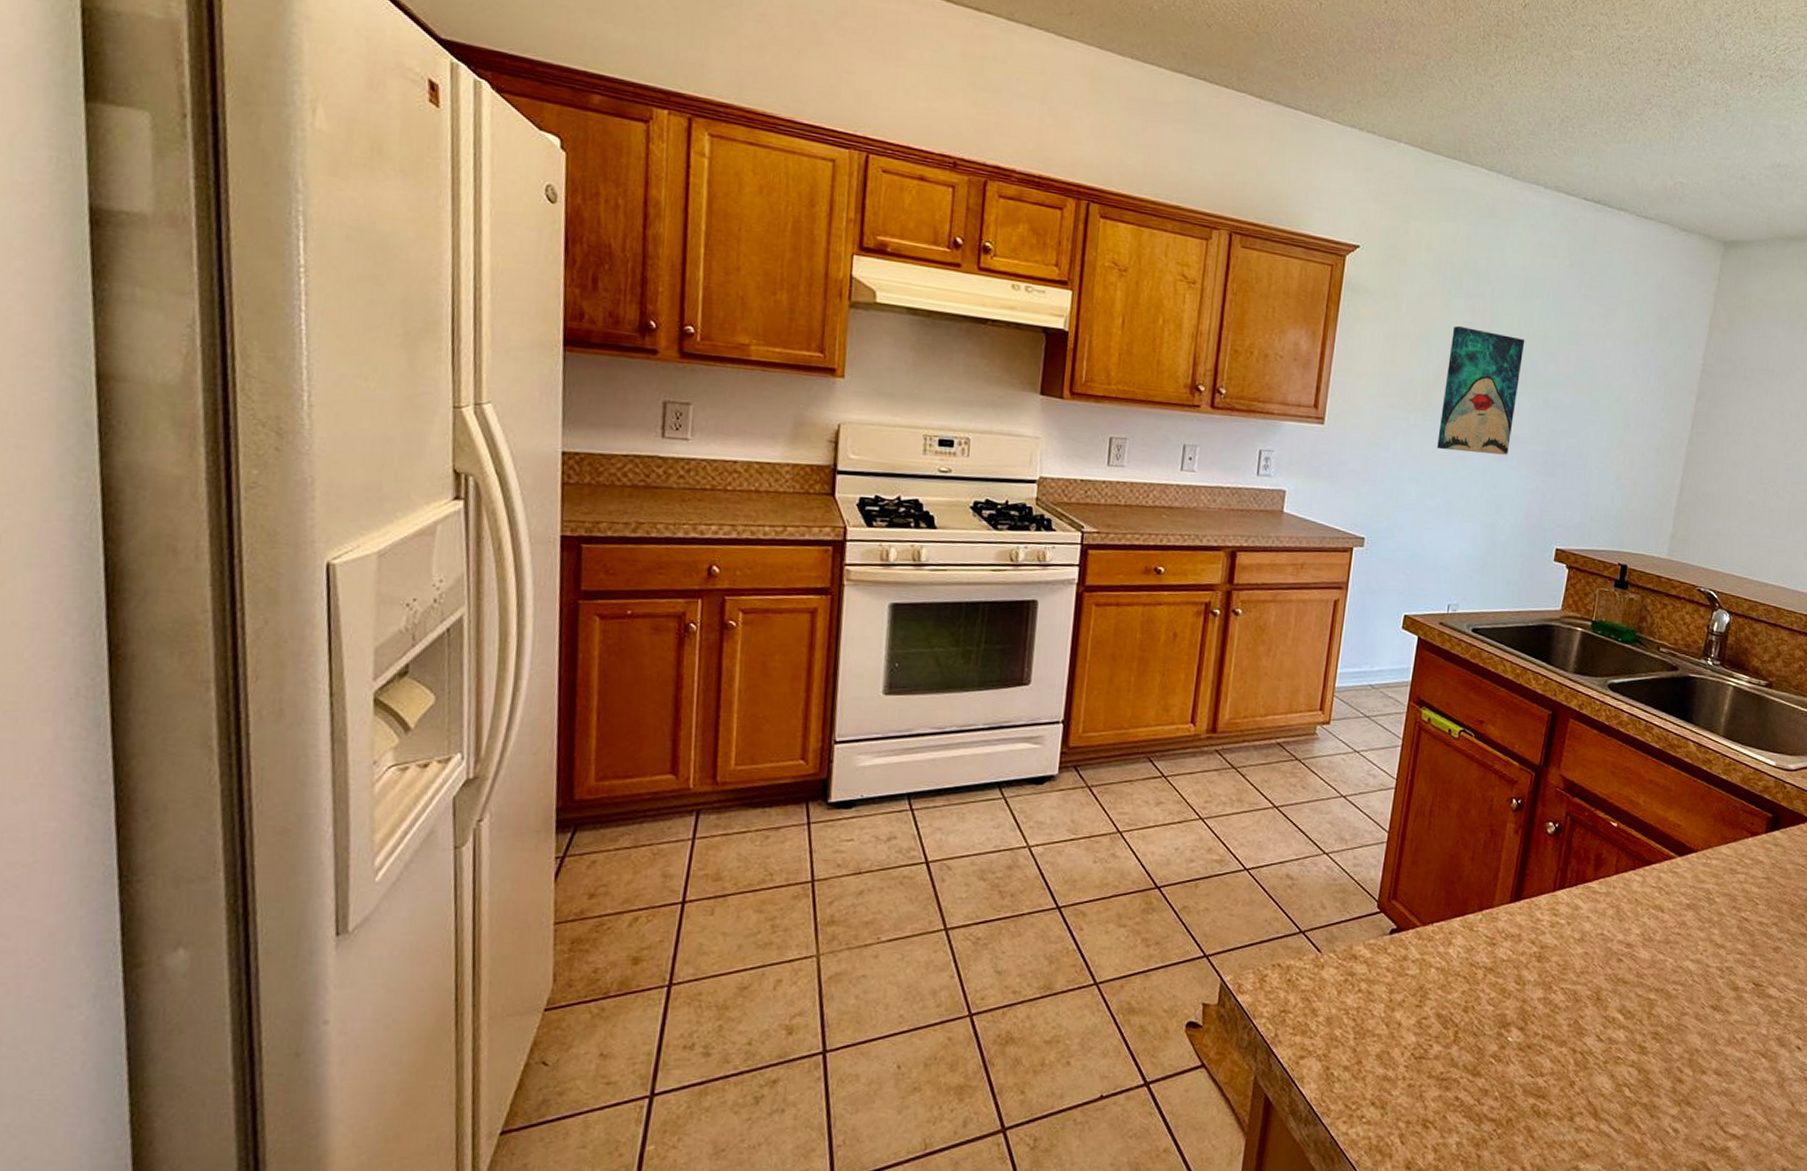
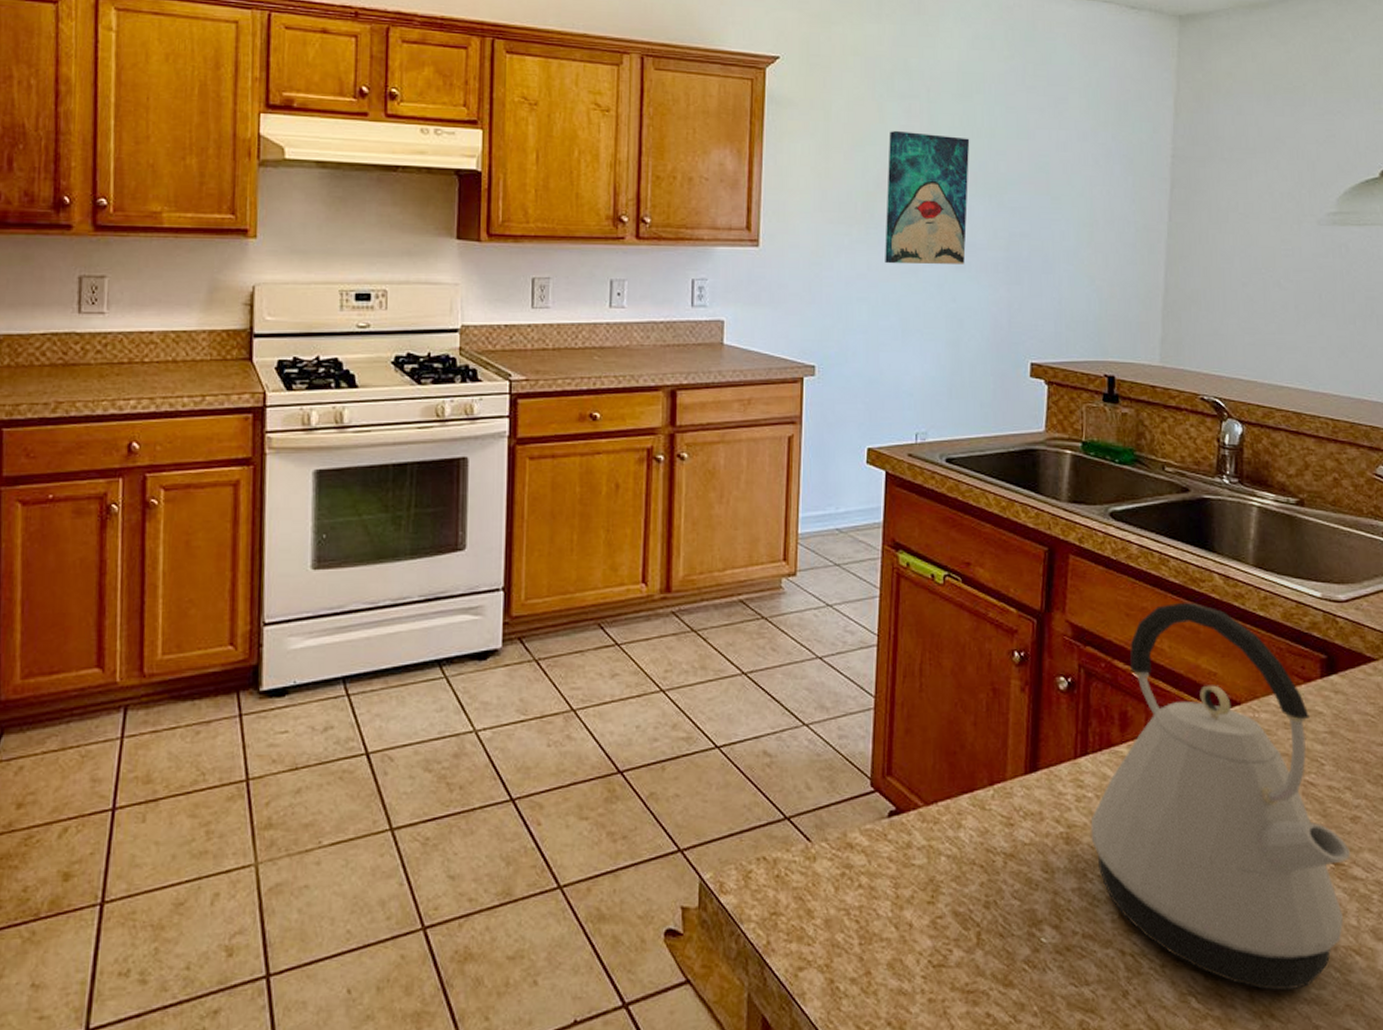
kettle: none [1559,764,1769,1085] -> present [1090,602,1350,991]

